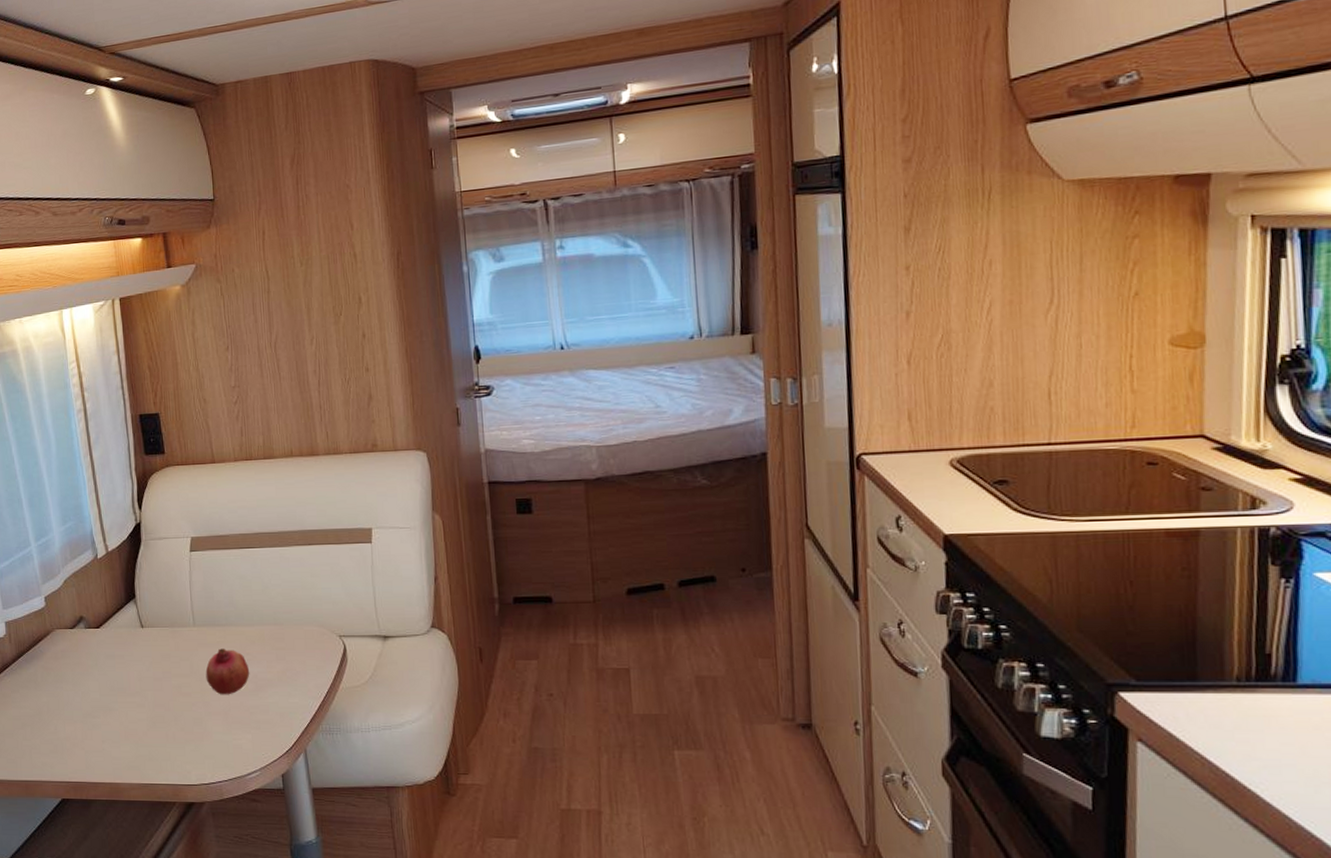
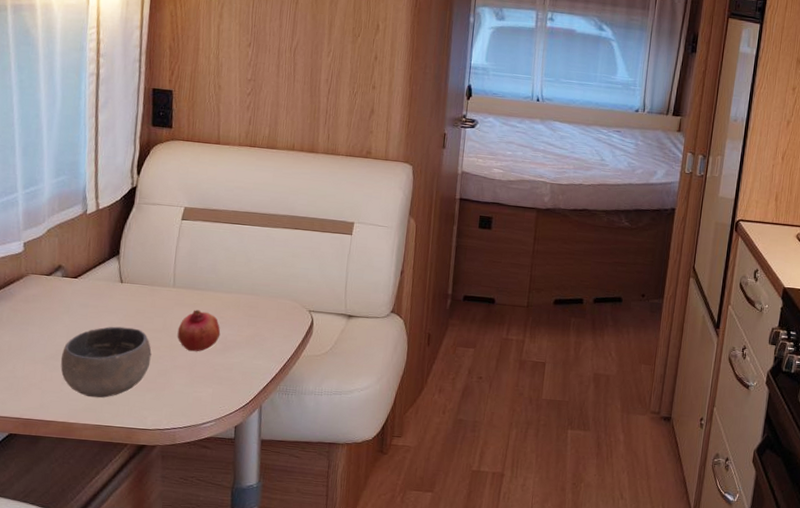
bowl: none [97,675,184,755] -> present [60,326,152,398]

